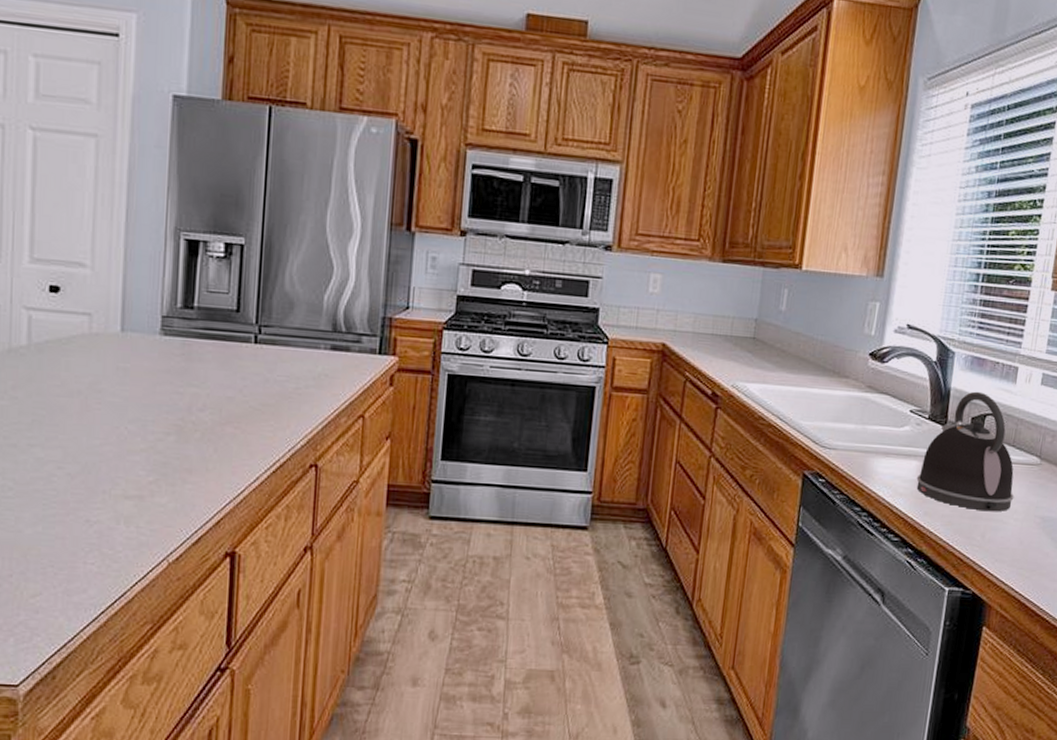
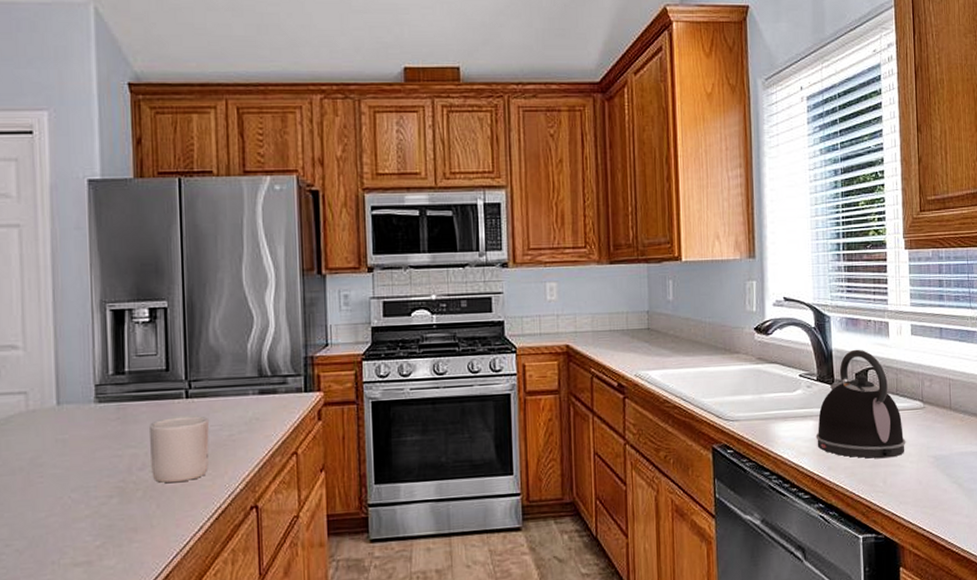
mug: none [212,361,276,430] -> present [148,416,210,483]

